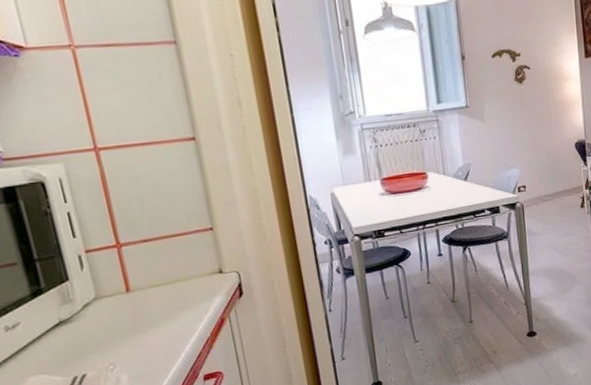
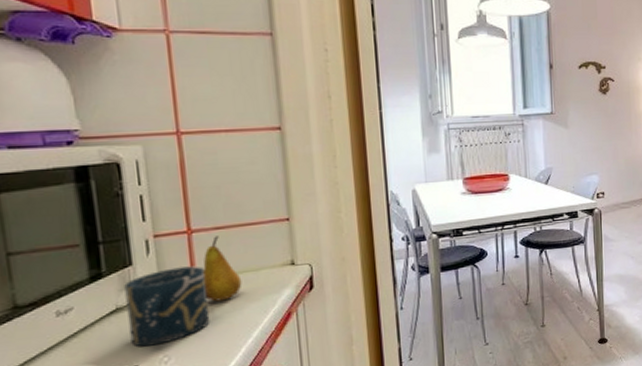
cup: none [64,278,148,357] -> present [124,265,210,347]
fruit: none [135,248,175,312] -> present [203,236,242,302]

